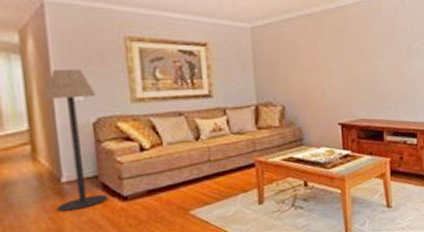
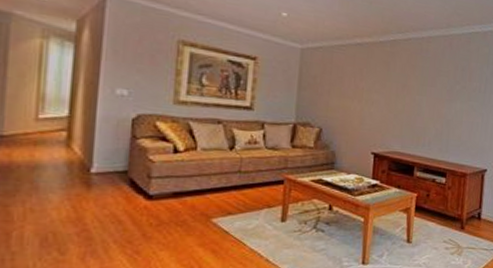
floor lamp: present [42,68,108,212] -> none [80,61,142,203]

